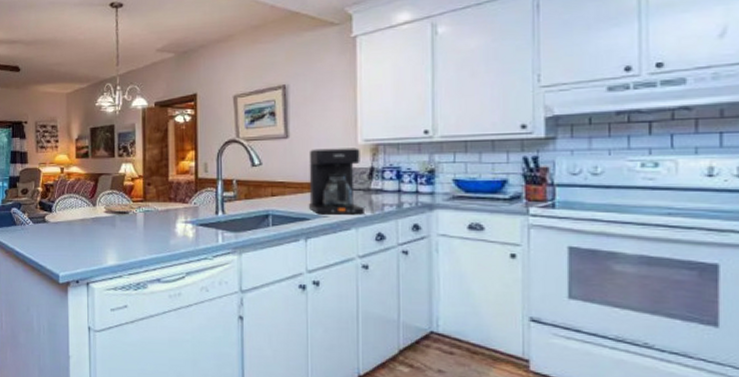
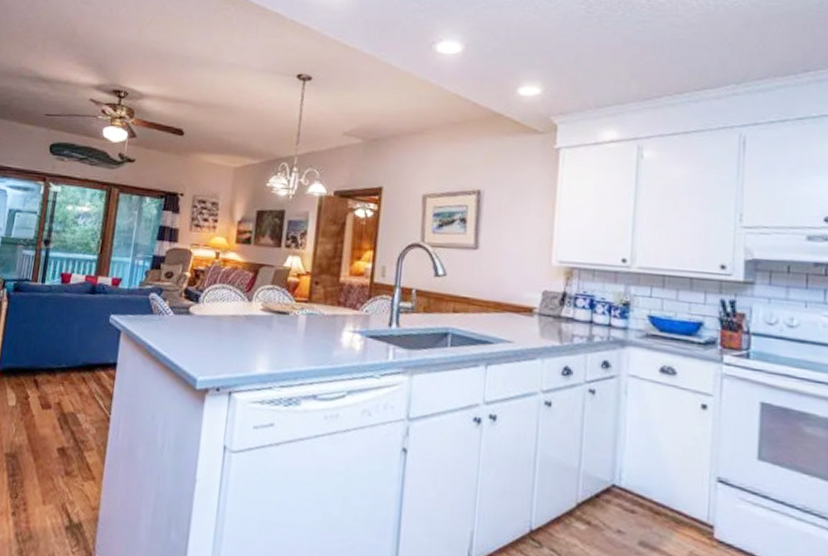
coffee maker: present [308,148,364,215] -> none [492,264,554,344]

